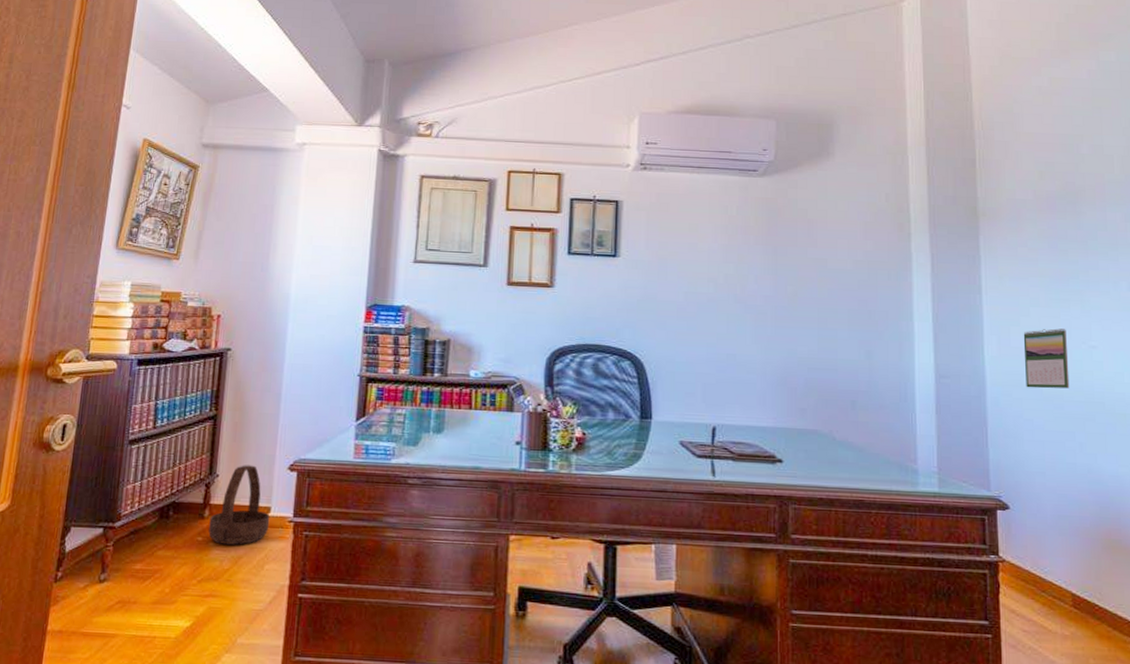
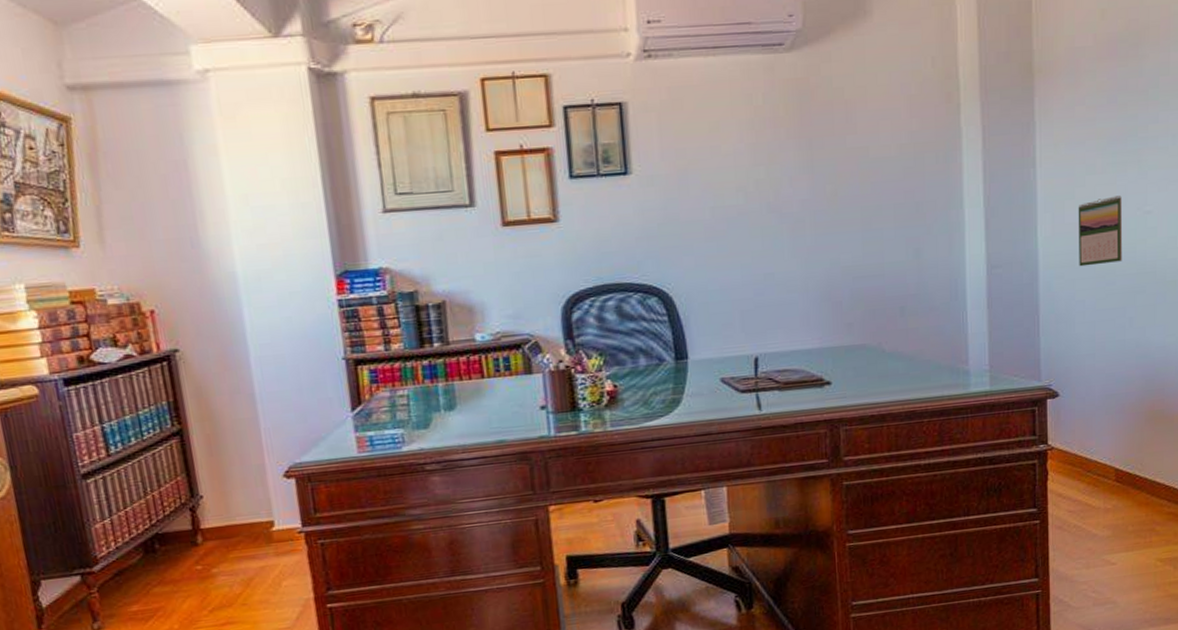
basket: present [208,465,270,545] -> none [205,479,277,569]

